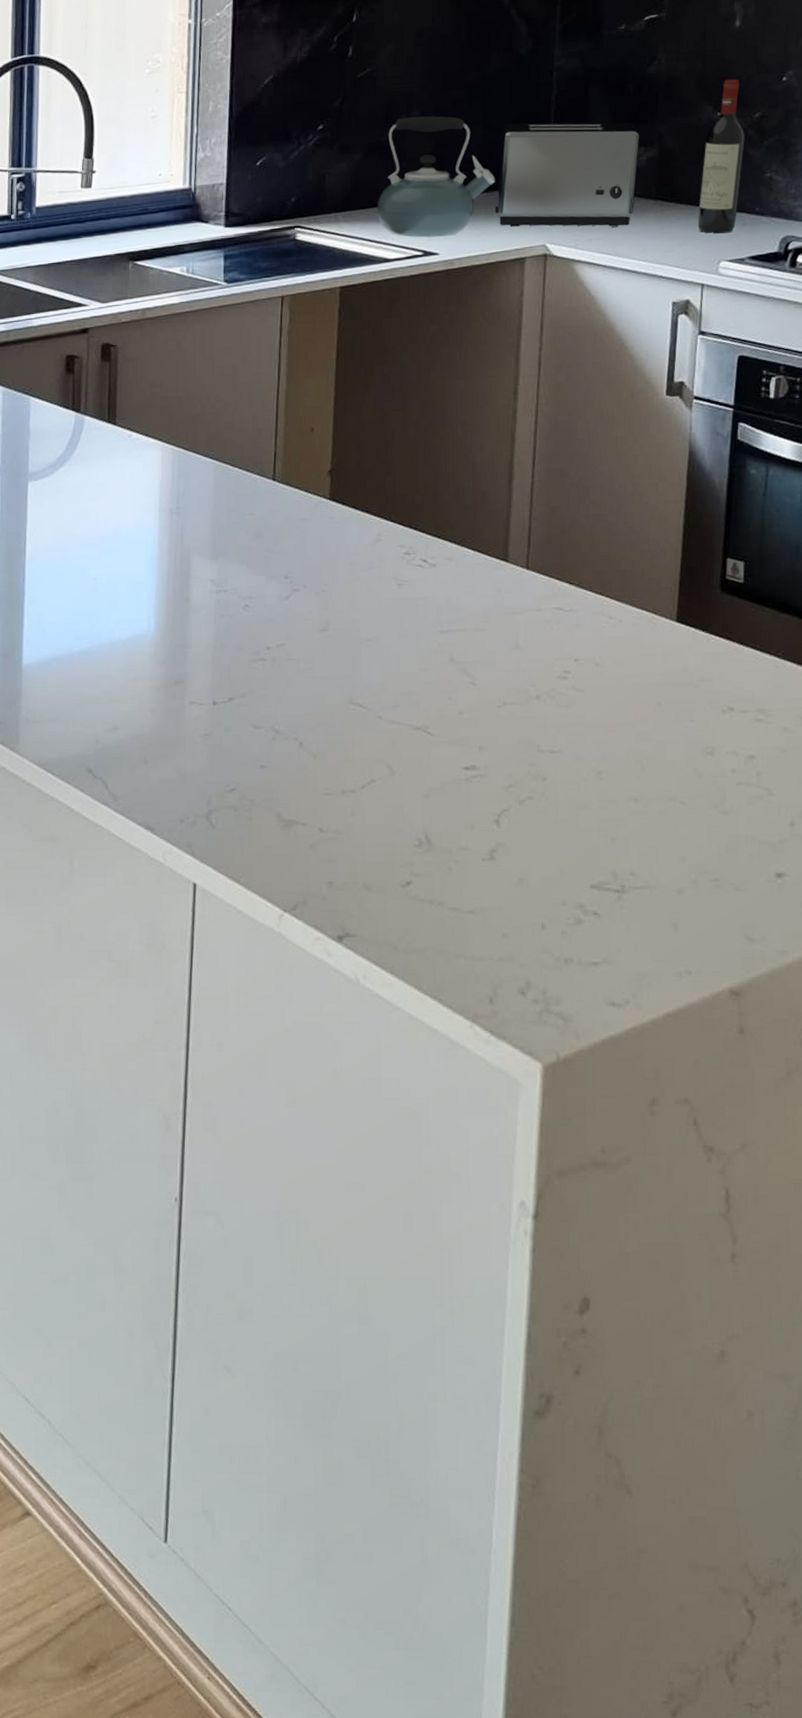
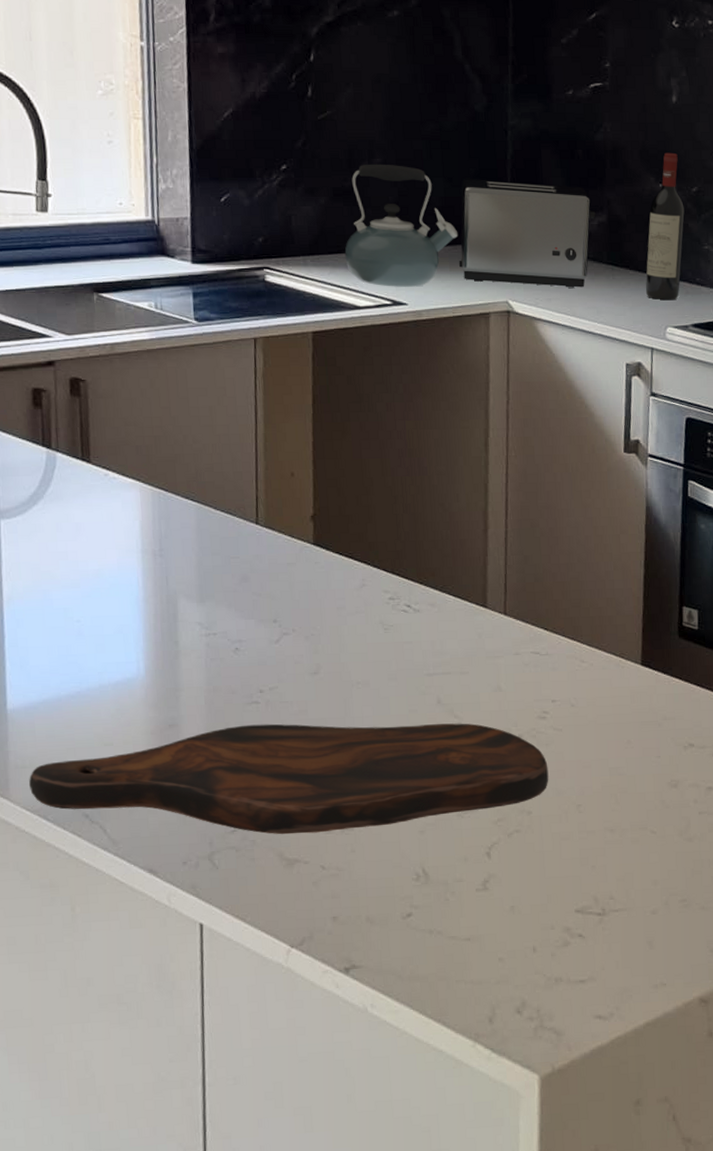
cutting board: none [37,681,568,795] -> present [28,723,549,835]

